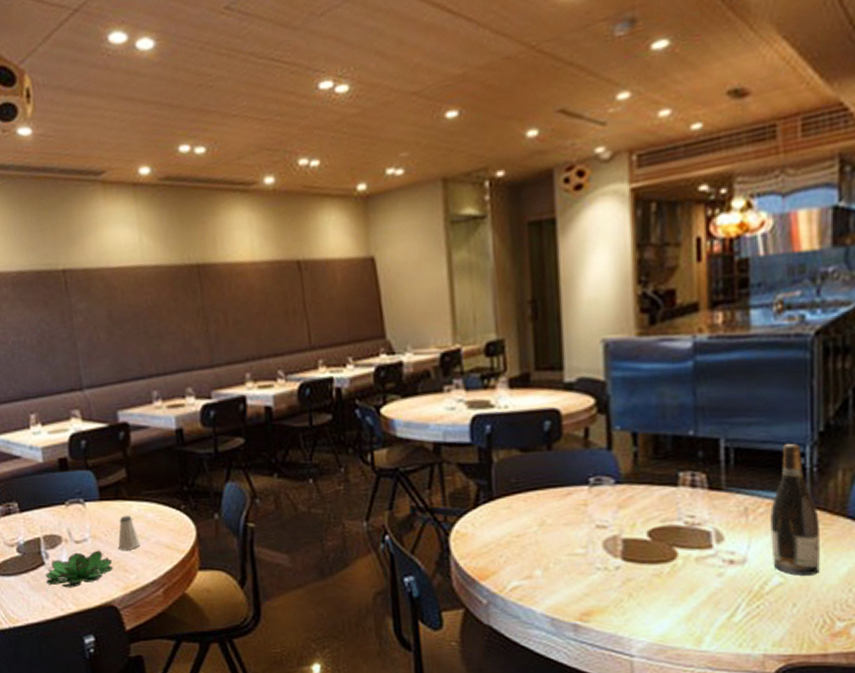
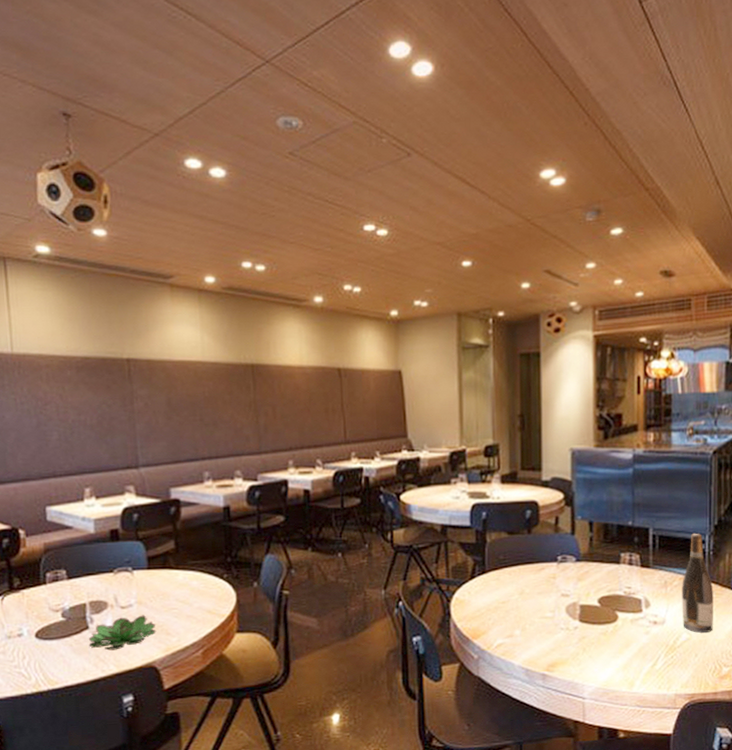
saltshaker: present [118,515,140,550] -> none [162,582,184,615]

